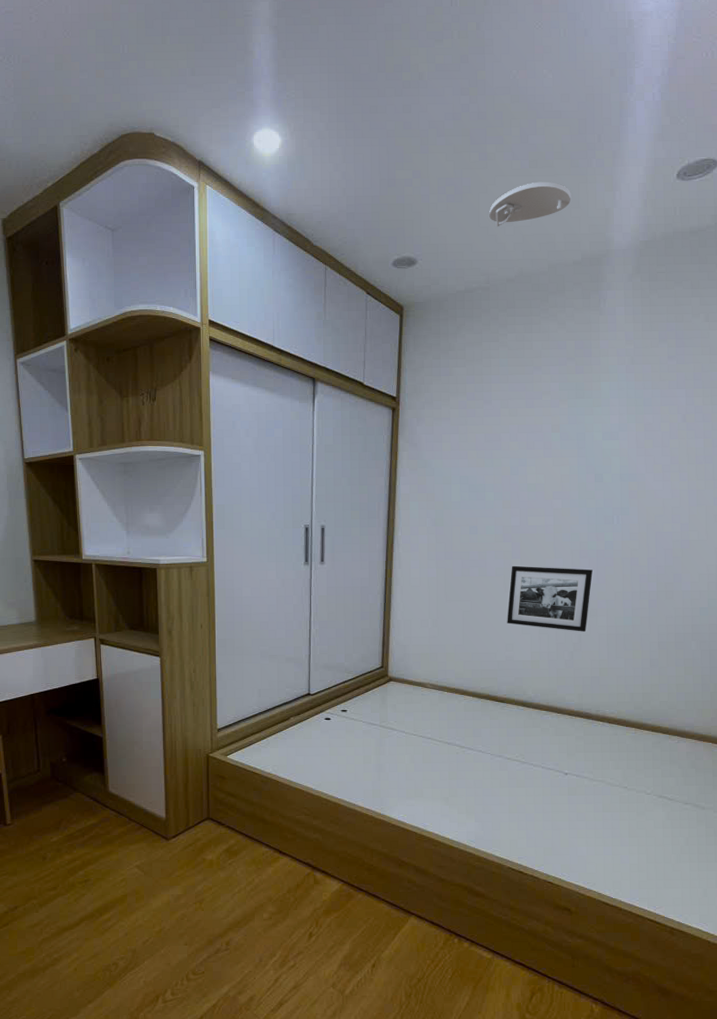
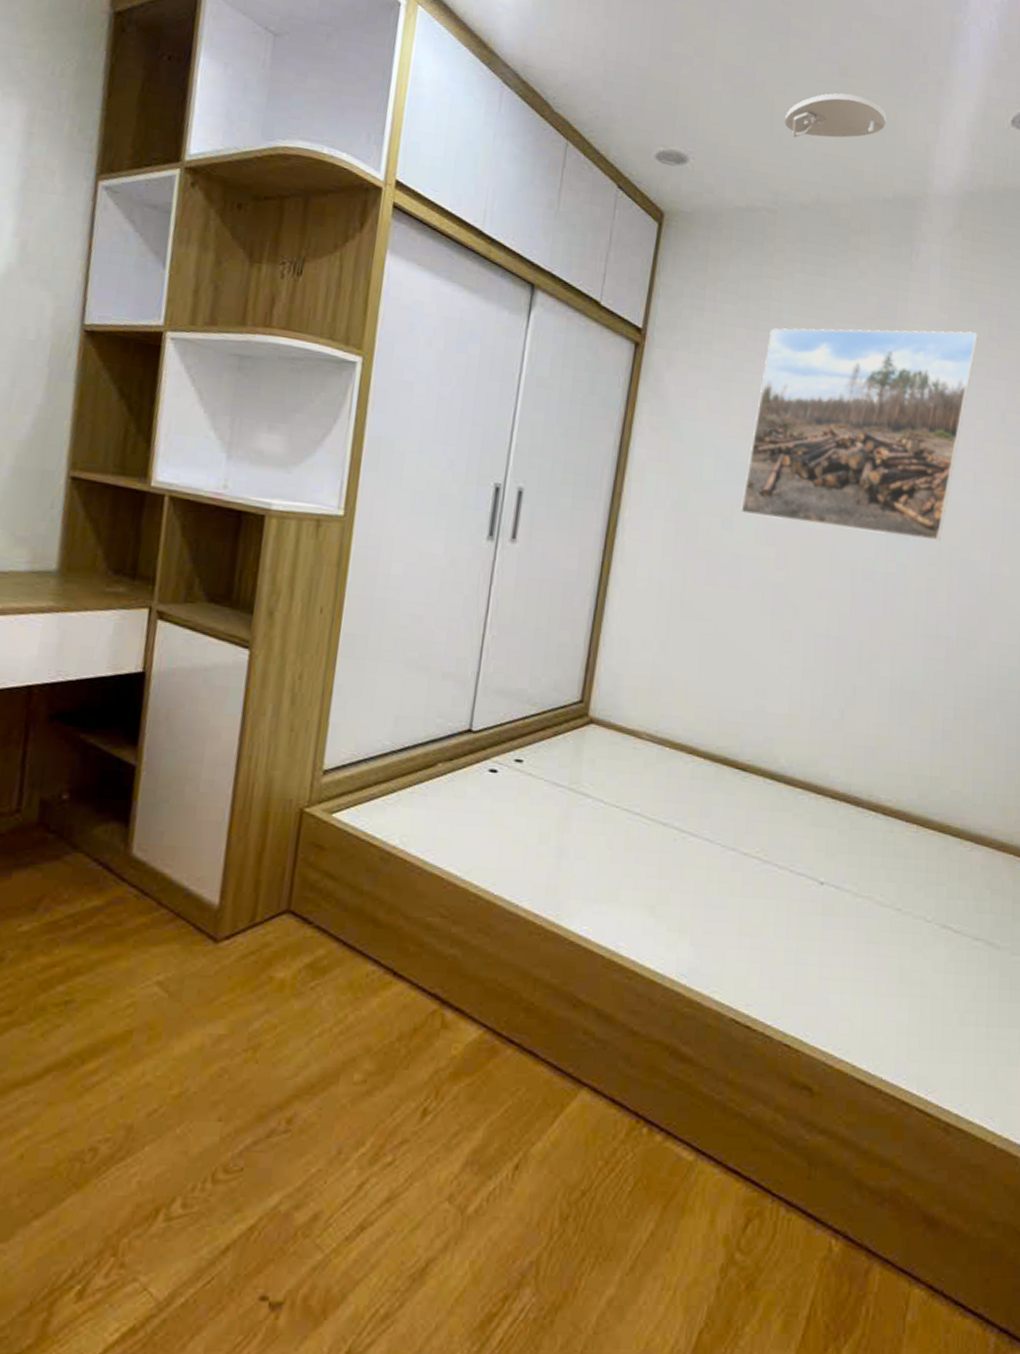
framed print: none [482,354,659,522] -> present [741,328,978,542]
picture frame: present [507,565,593,632] -> none [760,579,878,683]

